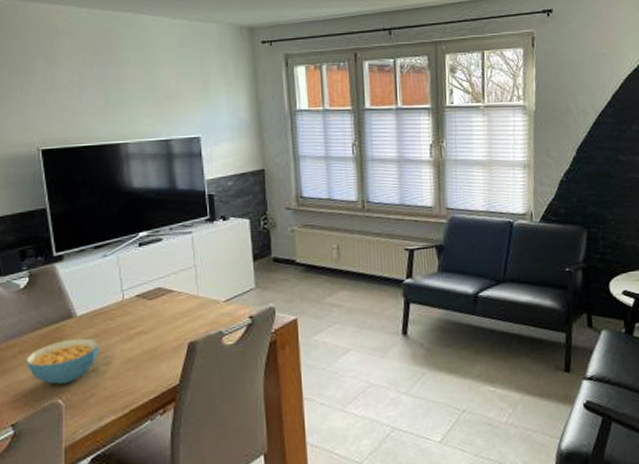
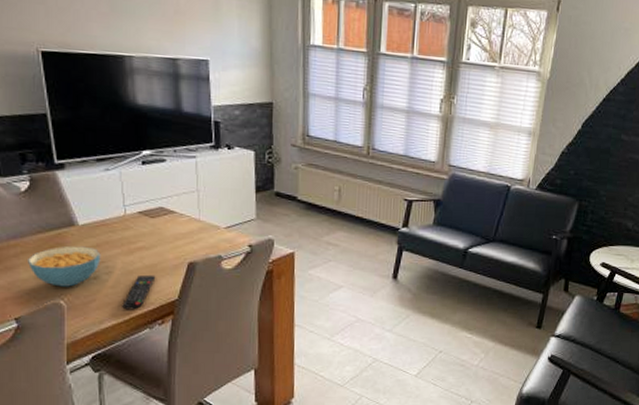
remote control: none [122,360,156,402] -> present [122,274,156,310]

